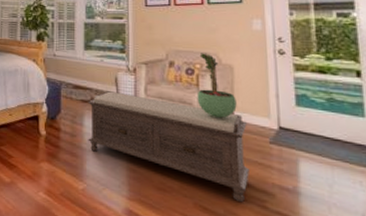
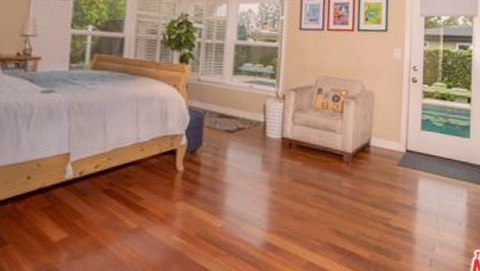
bench: present [88,91,250,203] -> none [230,120,381,223]
potted plant: present [197,53,237,118] -> none [340,80,374,144]

